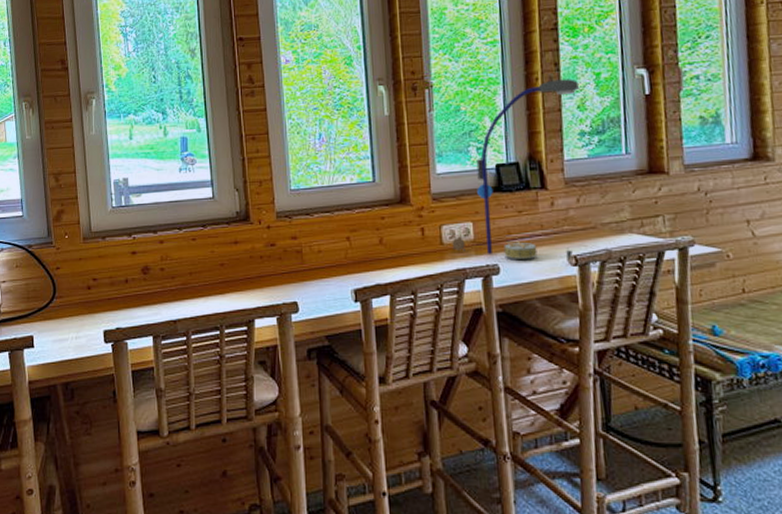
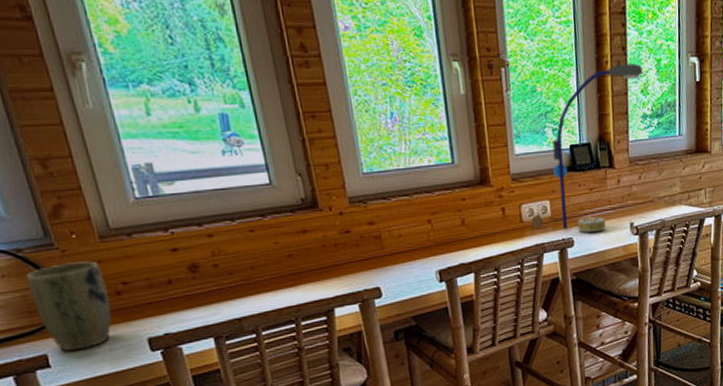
plant pot: none [30,258,82,335] -> present [26,261,113,352]

